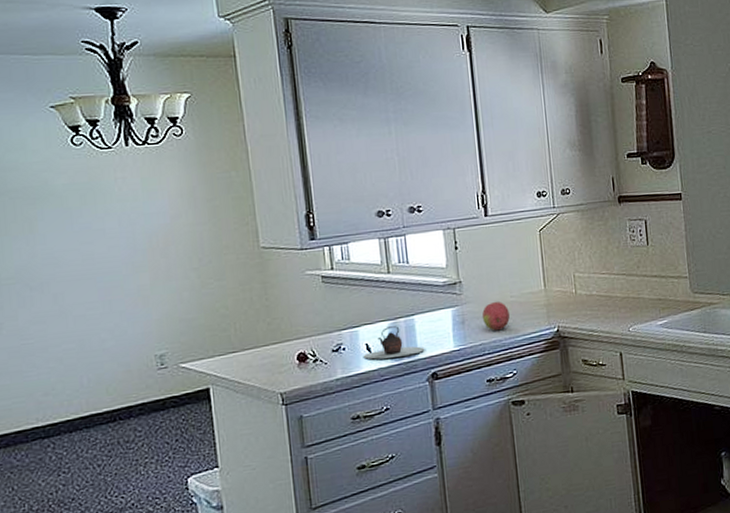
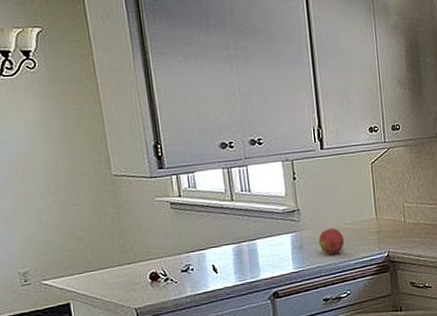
teapot: present [363,326,425,360] -> none [210,249,267,280]

